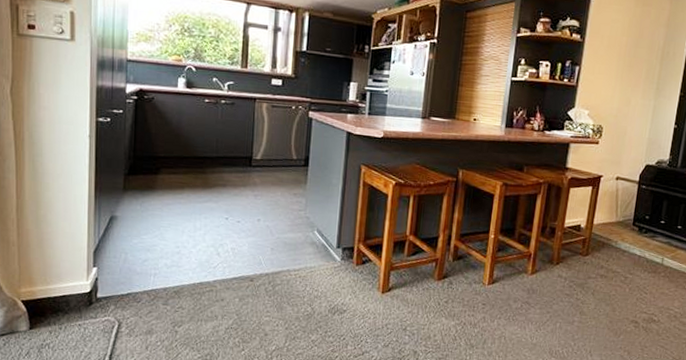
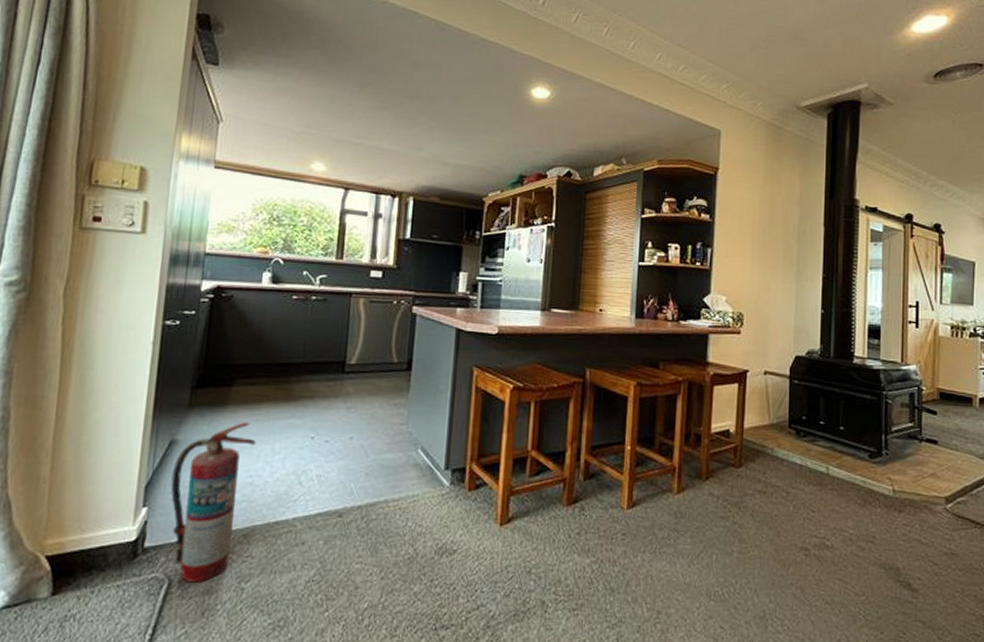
fire extinguisher: none [114,204,181,326] -> present [170,423,256,583]

